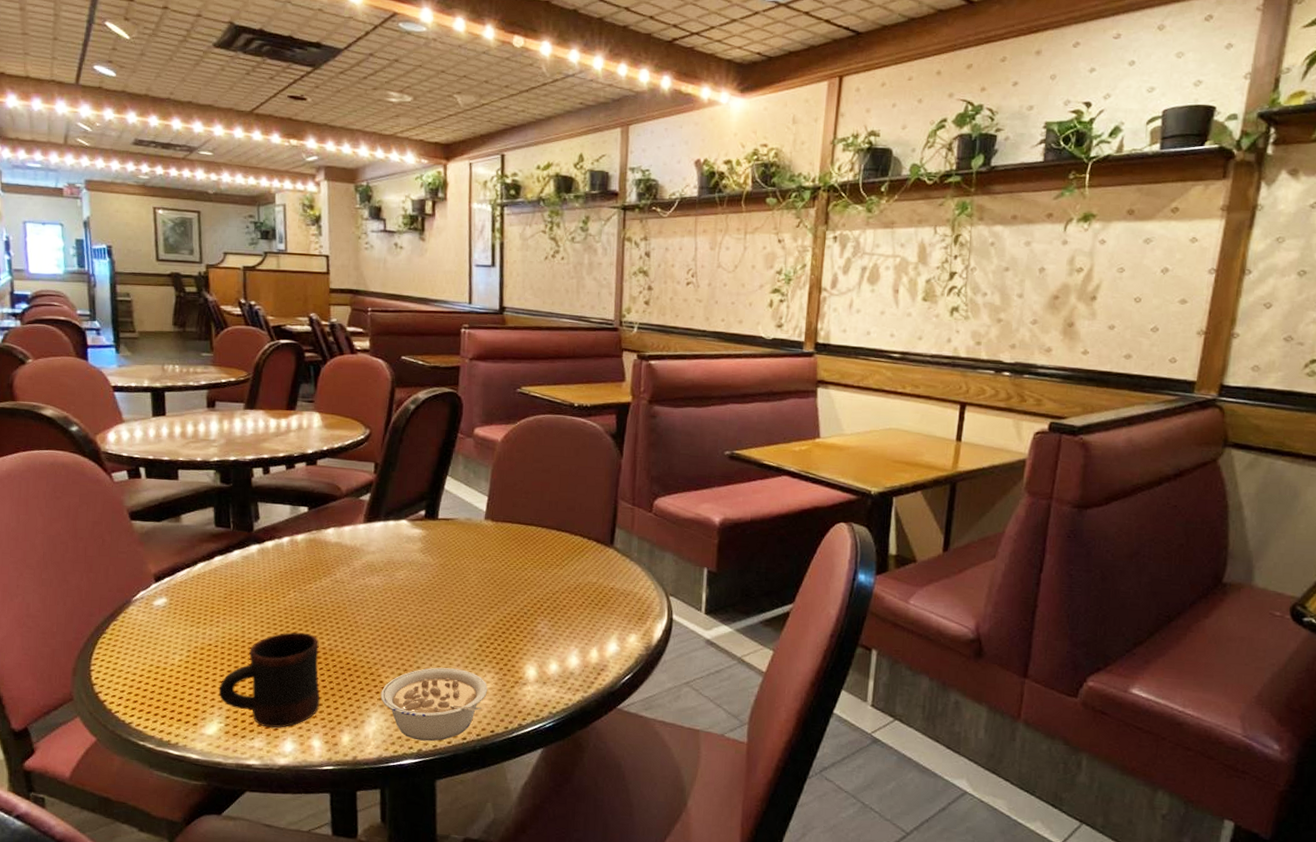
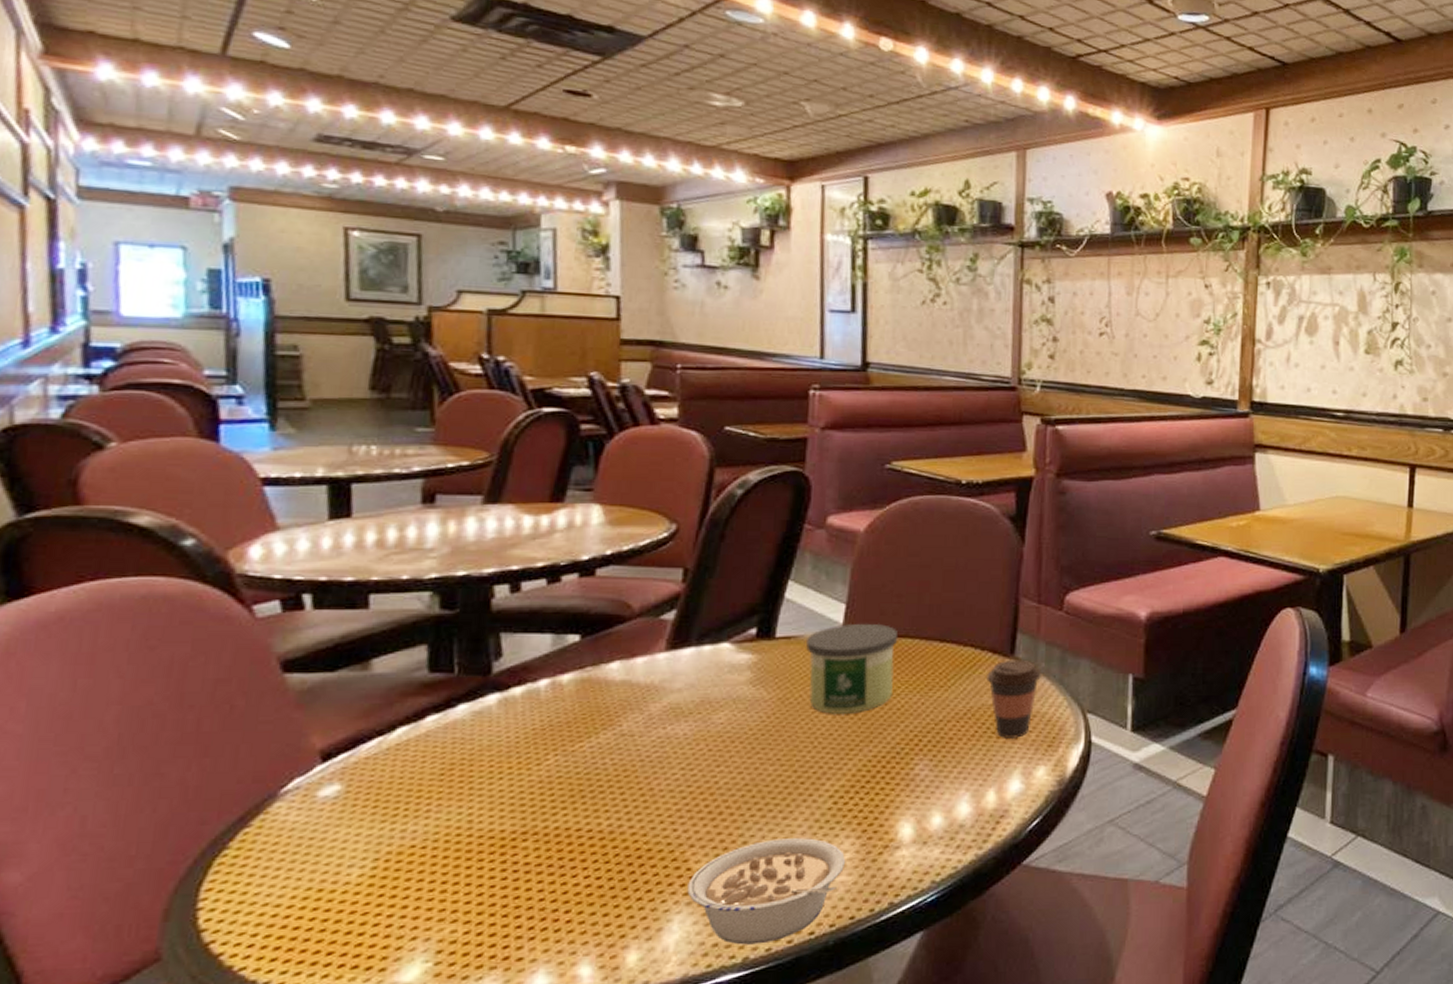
mug: present [218,632,320,728] -> none [424,812,593,959]
candle: none [460,512,526,581] -> present [806,623,899,715]
coffee cup: none [592,548,634,611] -> present [986,659,1041,740]

